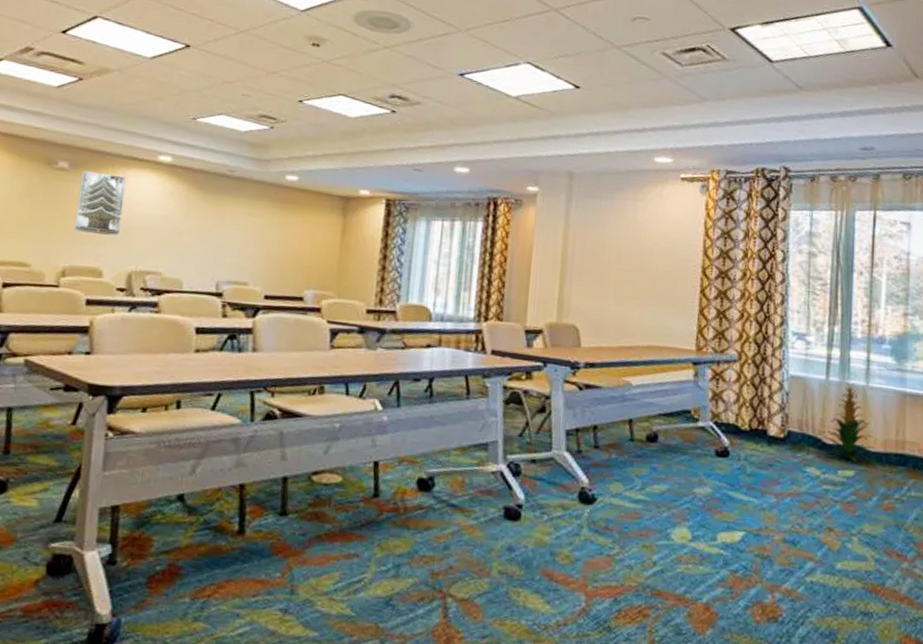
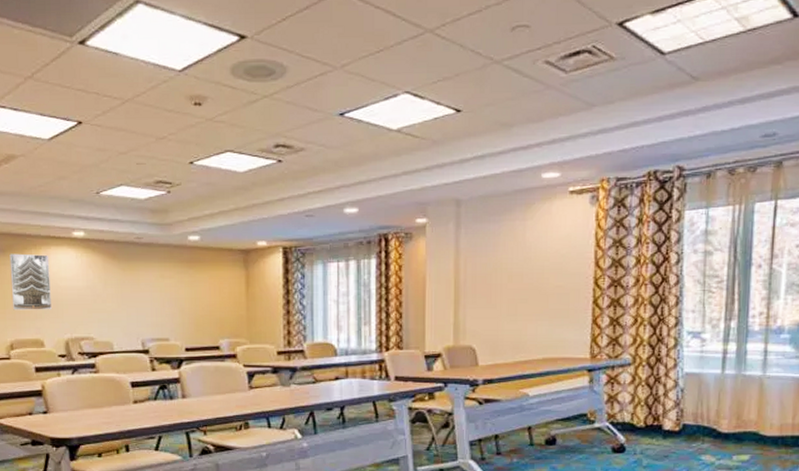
indoor plant: present [823,383,877,464] -> none [718,375,773,447]

